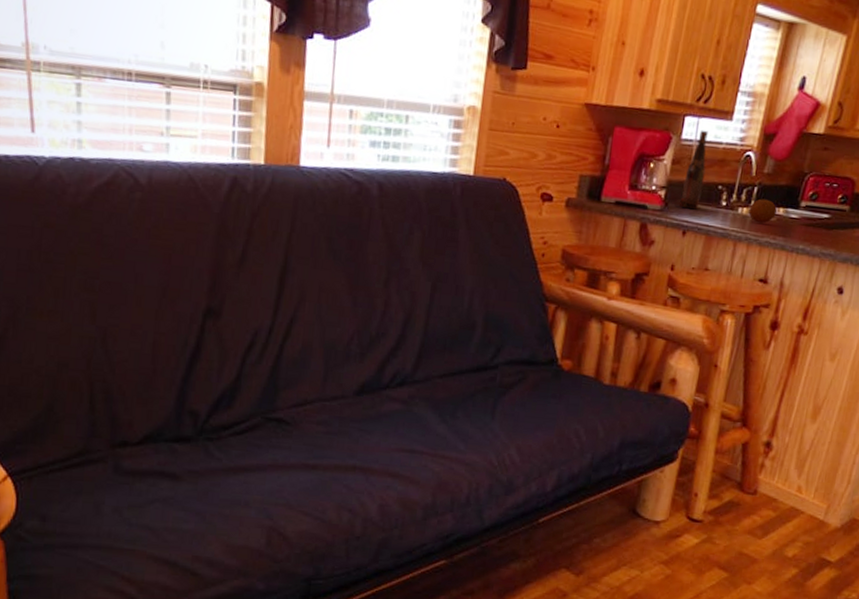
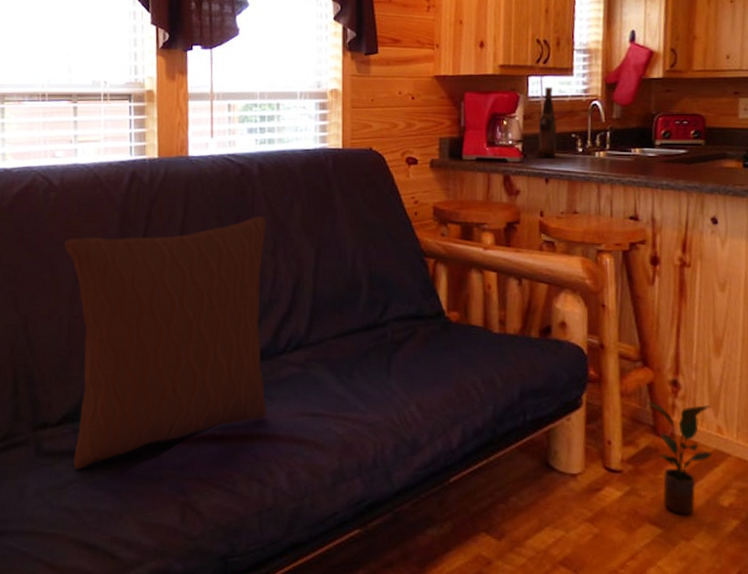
pillow: none [151,241,382,489] -> present [65,216,267,469]
potted plant: none [734,460,797,563] -> present [645,402,713,516]
fruit: present [749,198,777,224] -> none [606,142,633,164]

